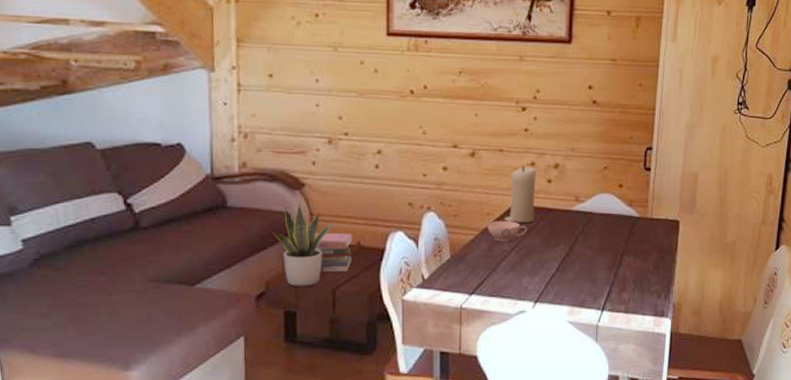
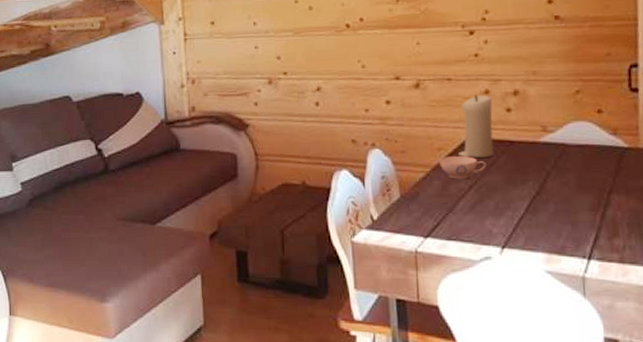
potted plant: present [270,203,336,287] -> none [219,143,280,227]
books: present [315,232,353,272] -> none [261,172,298,212]

